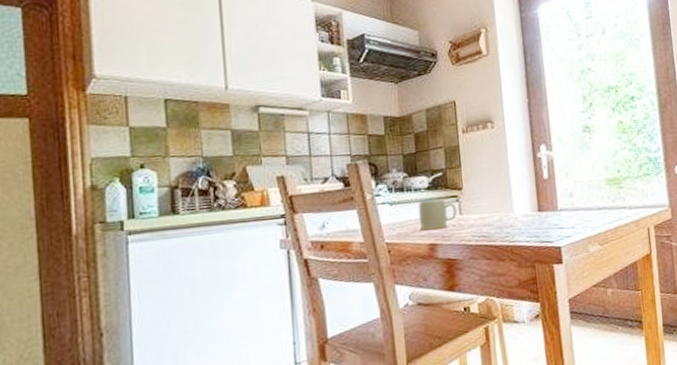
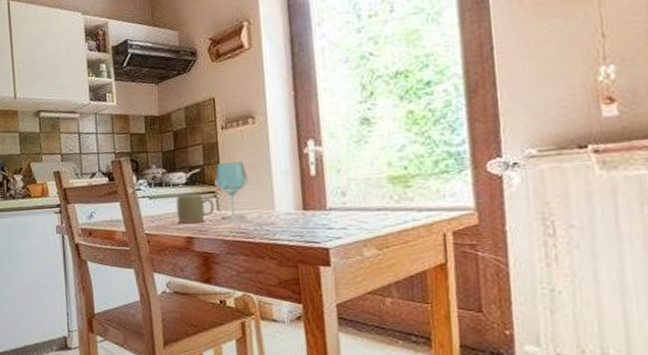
wine glass: none [456,165,489,226] -> present [214,162,248,222]

